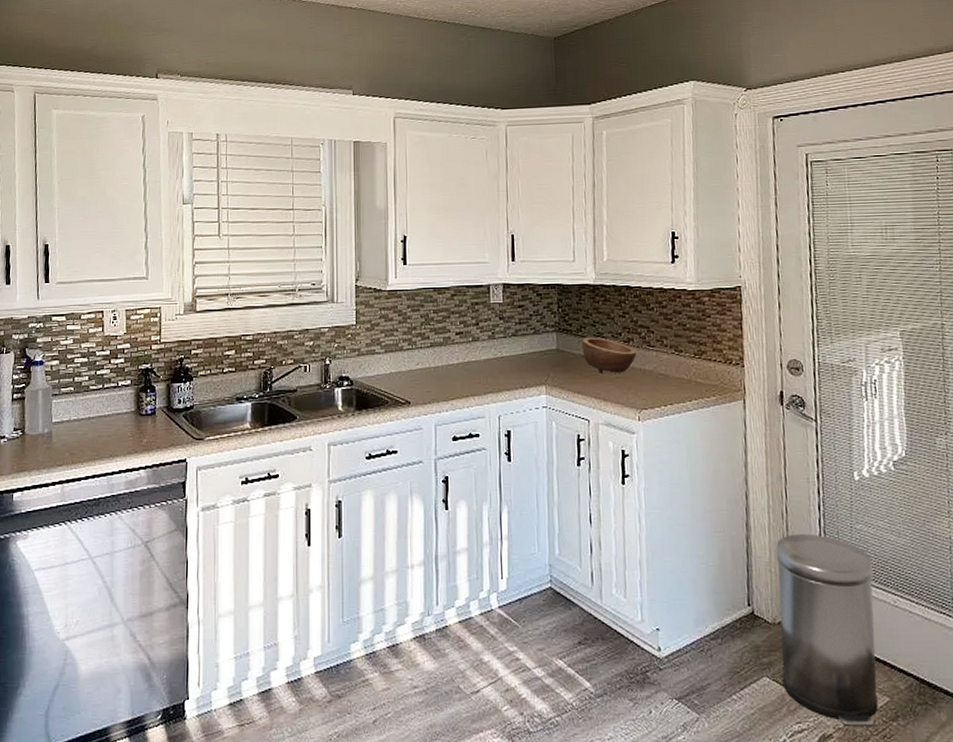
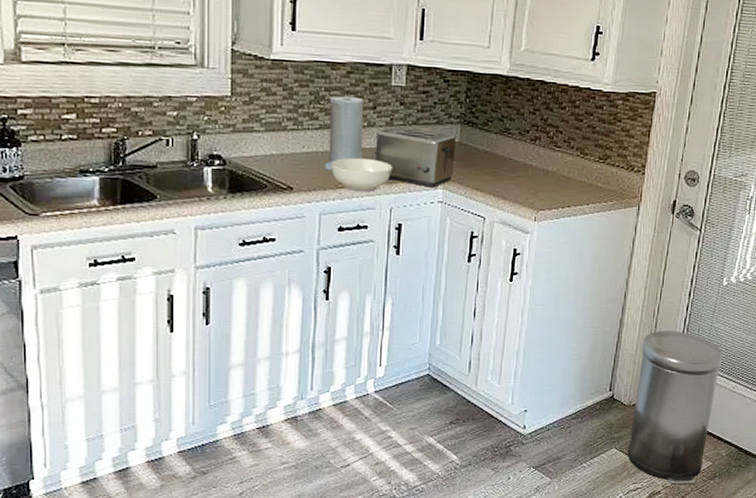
paper towel: none [437,315,470,384] -> present [325,95,364,171]
bowl: none [441,371,498,401] -> present [330,158,393,191]
toaster: none [480,339,554,394] -> present [374,127,457,188]
wooden bowl: present [582,337,637,373] -> none [486,132,542,172]

